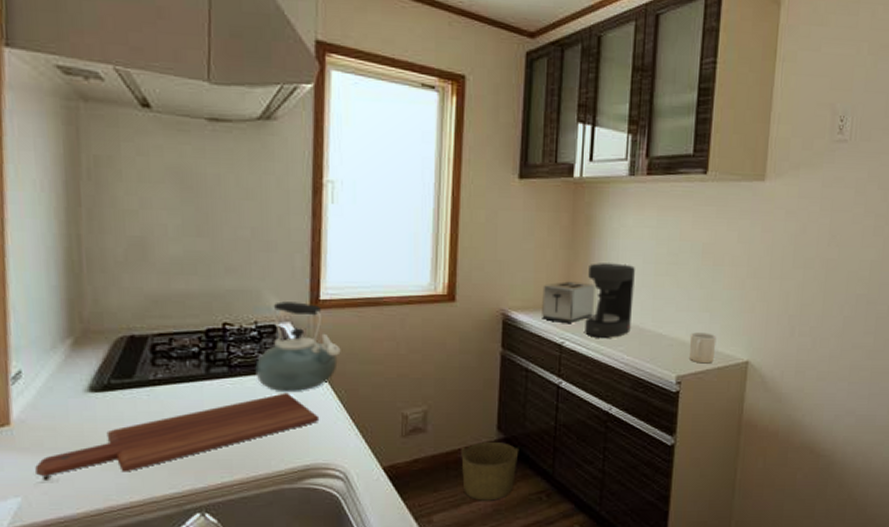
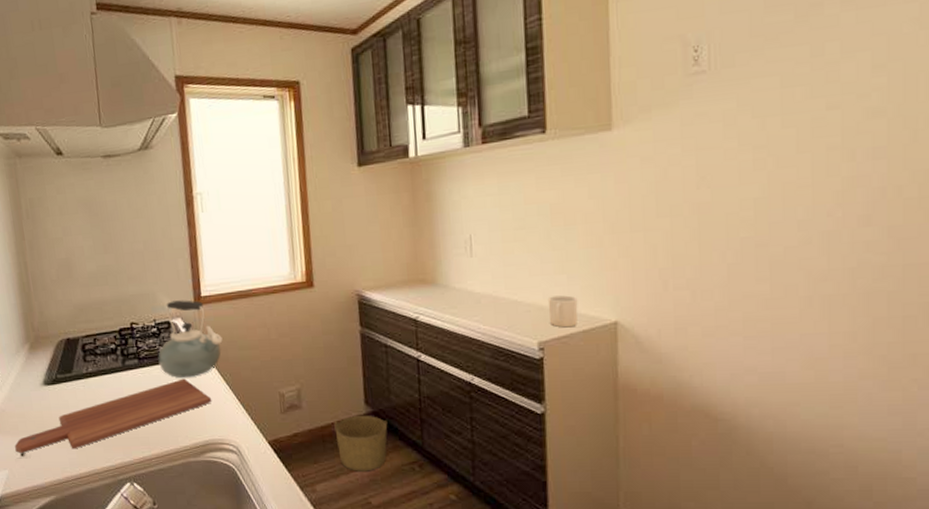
toaster: present [542,281,595,324] -> none [392,257,445,299]
coffee maker: present [585,263,635,338] -> none [434,234,484,310]

